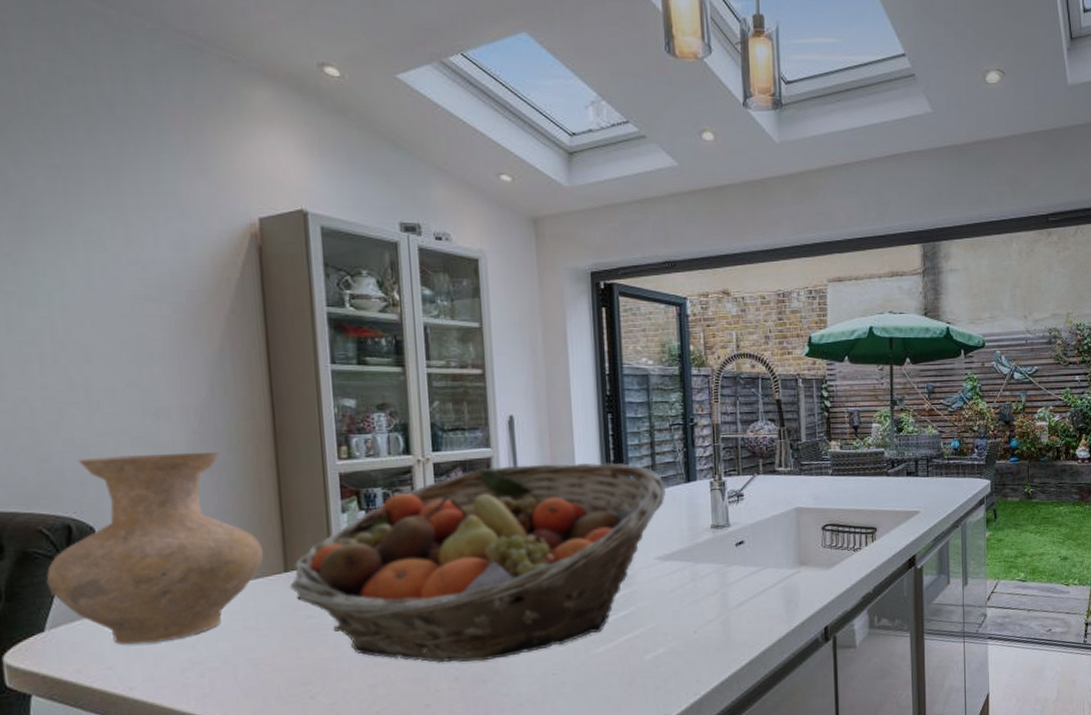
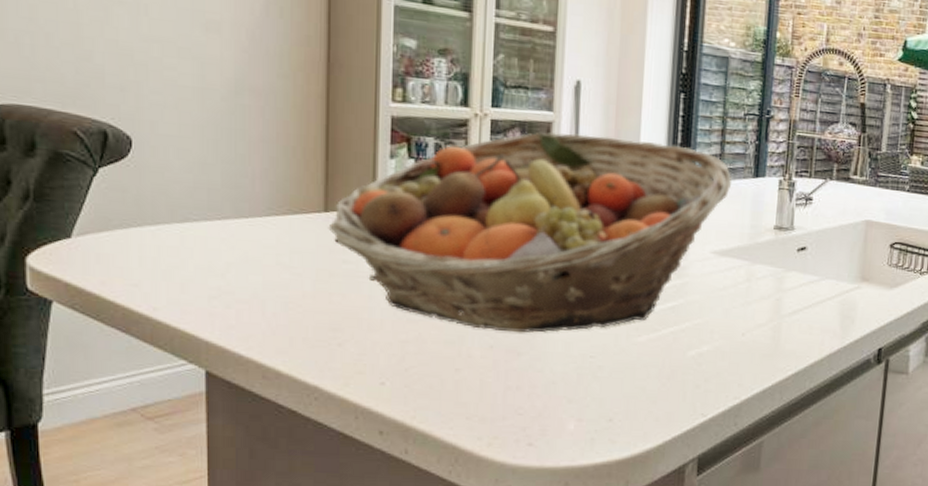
vase: present [46,452,264,645] -> none [77,63,305,266]

